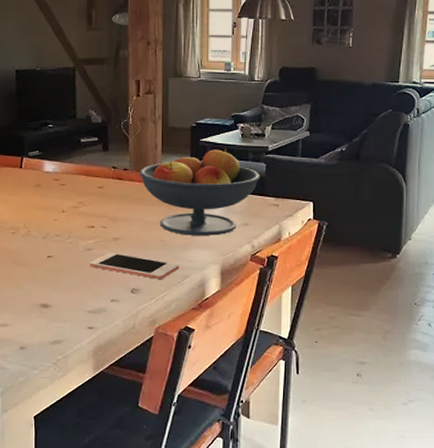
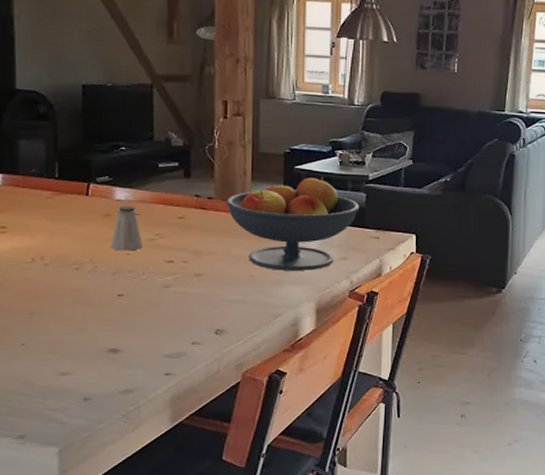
saltshaker: none [41,177,68,217] -> present [110,205,142,251]
cell phone: present [90,252,179,280] -> none [167,289,270,320]

